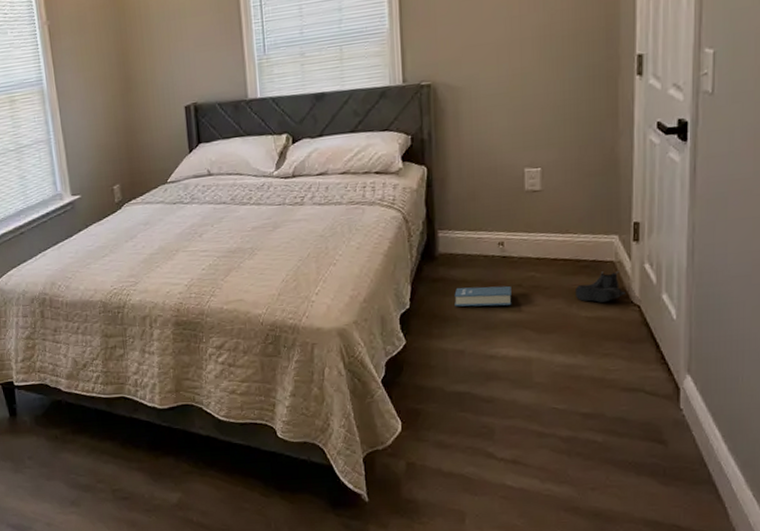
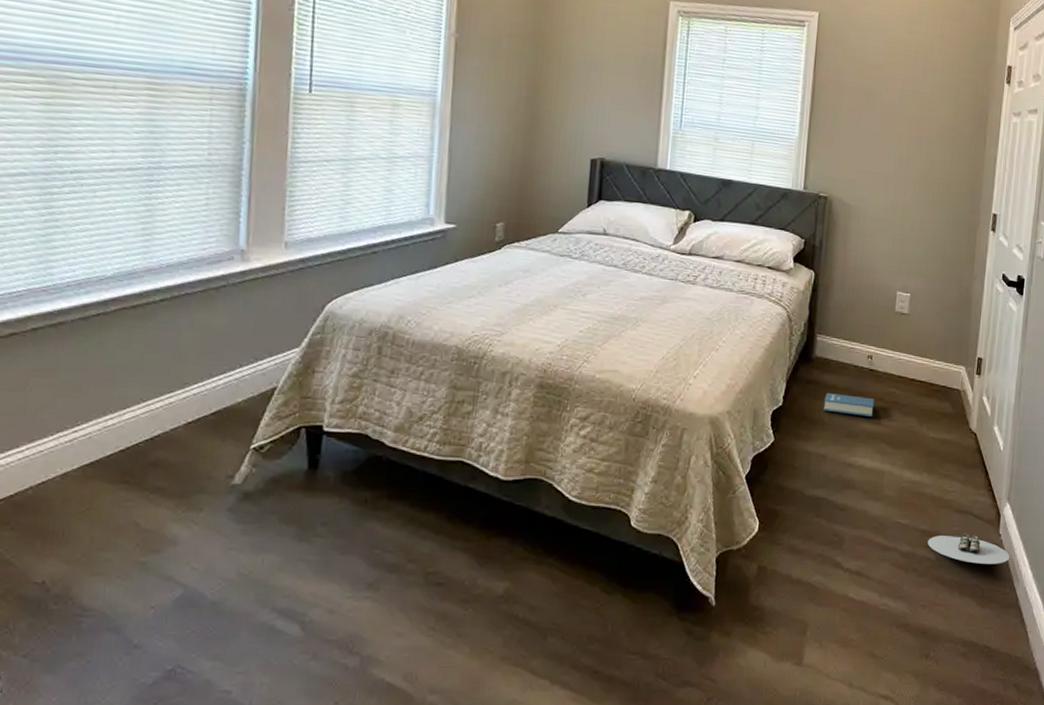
boots: present [574,271,625,303] -> none [926,397,966,426]
shoe: none [591,411,696,442] -> present [927,533,1010,564]

